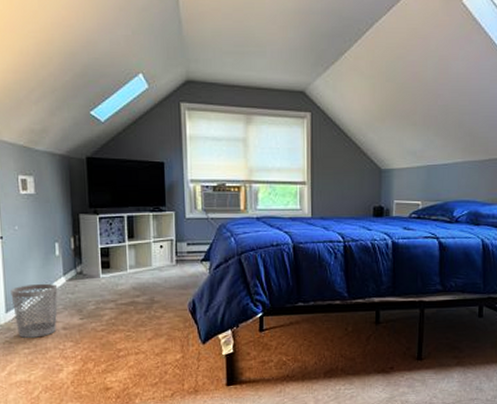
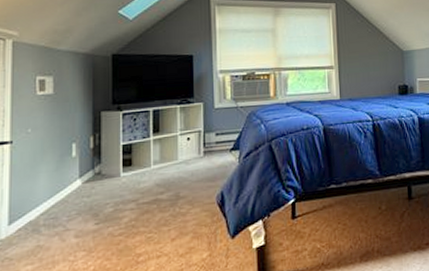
wastebasket: present [10,283,58,338] -> none [16,188,72,253]

